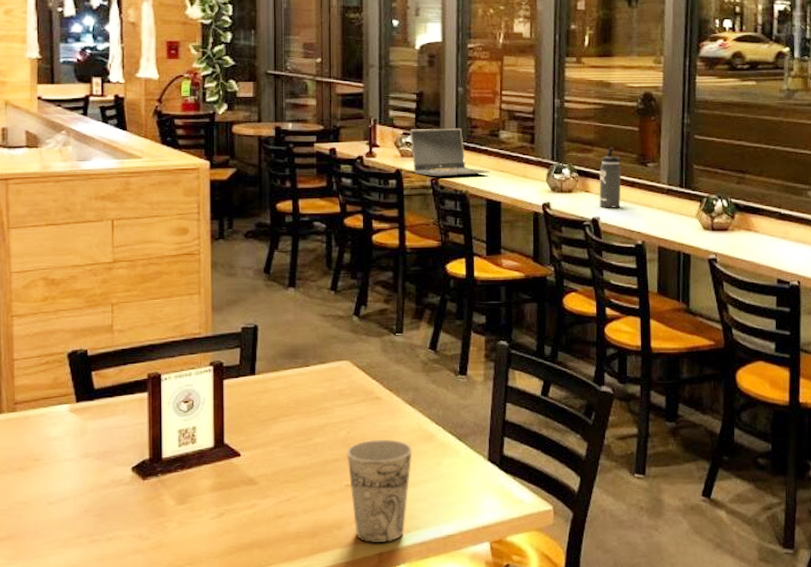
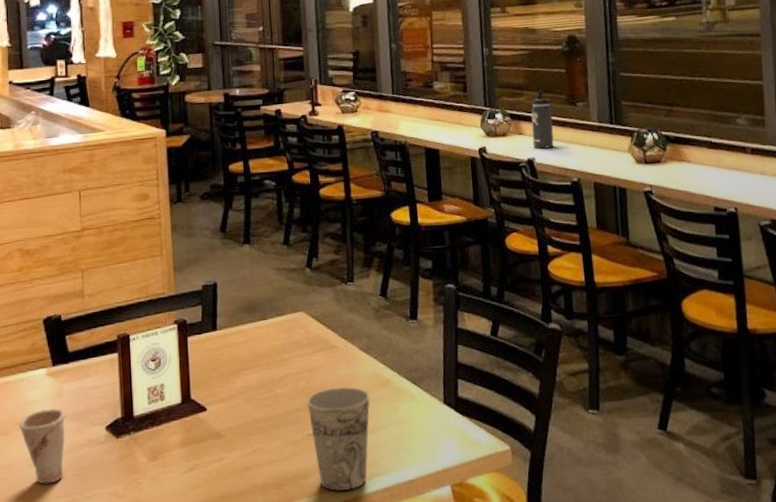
cup: none [37,446,88,523] -> present [18,408,66,484]
laptop computer: present [410,128,490,177] -> none [349,82,427,130]

